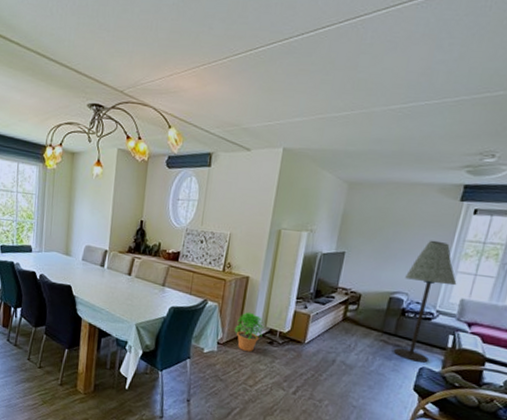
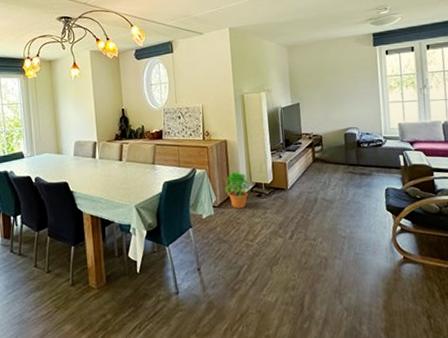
floor lamp: present [393,240,457,363] -> none [351,80,392,185]

